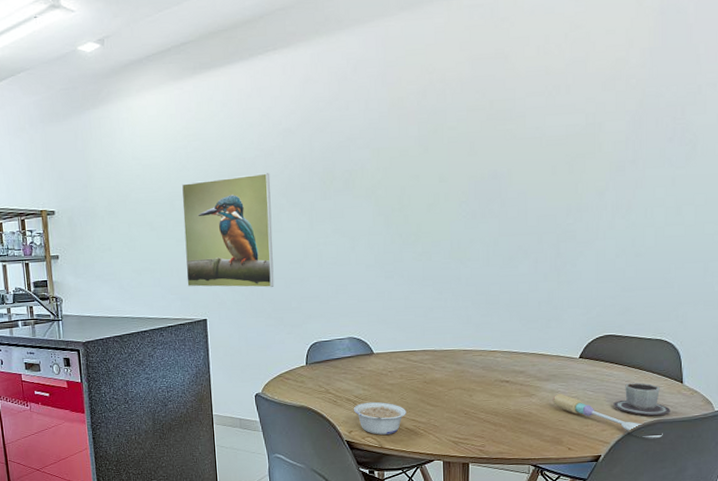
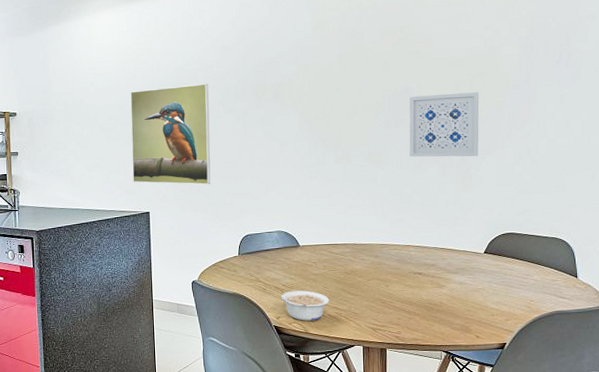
wall art: none [497,176,578,253] -> present [409,92,479,157]
spoon: present [552,394,663,439] -> none [461,286,561,329]
cup: present [613,383,670,416] -> none [516,277,567,307]

